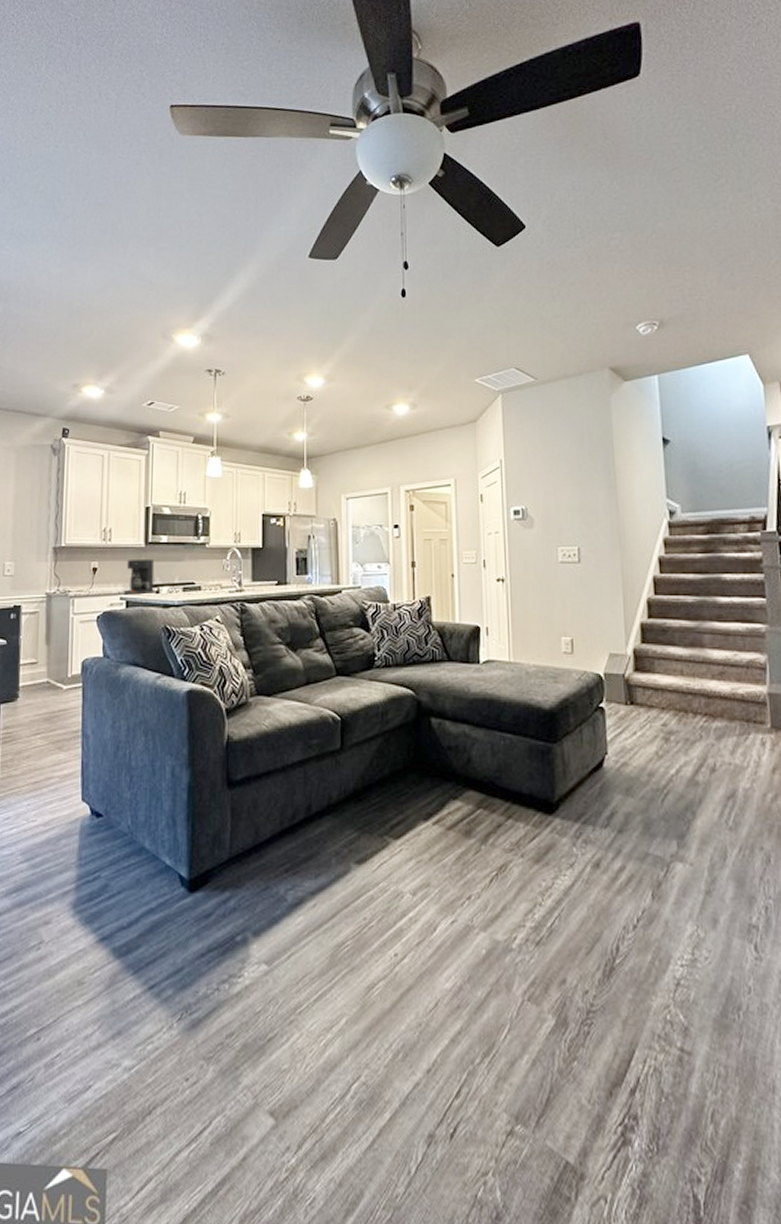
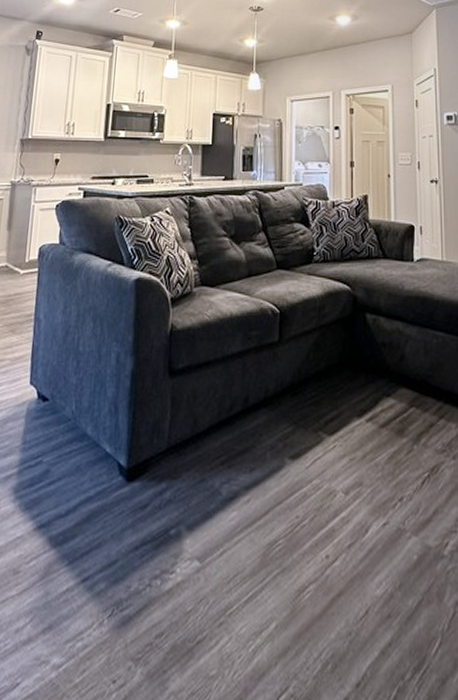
coffee maker: present [123,558,155,595] -> none [81,151,112,186]

